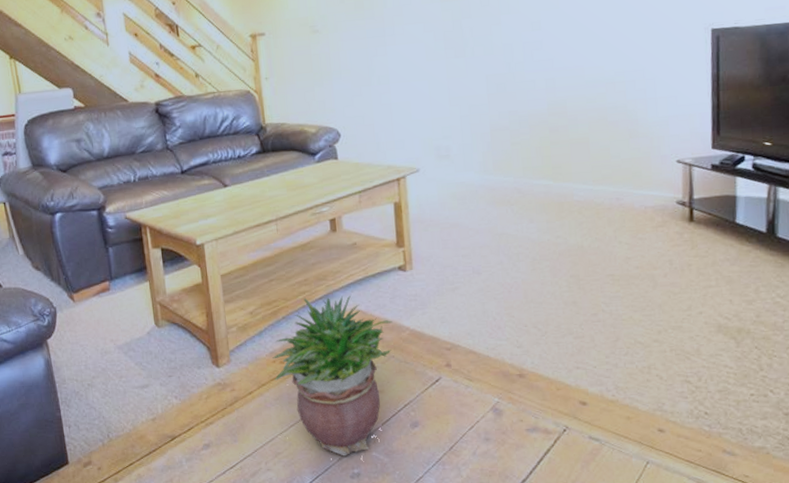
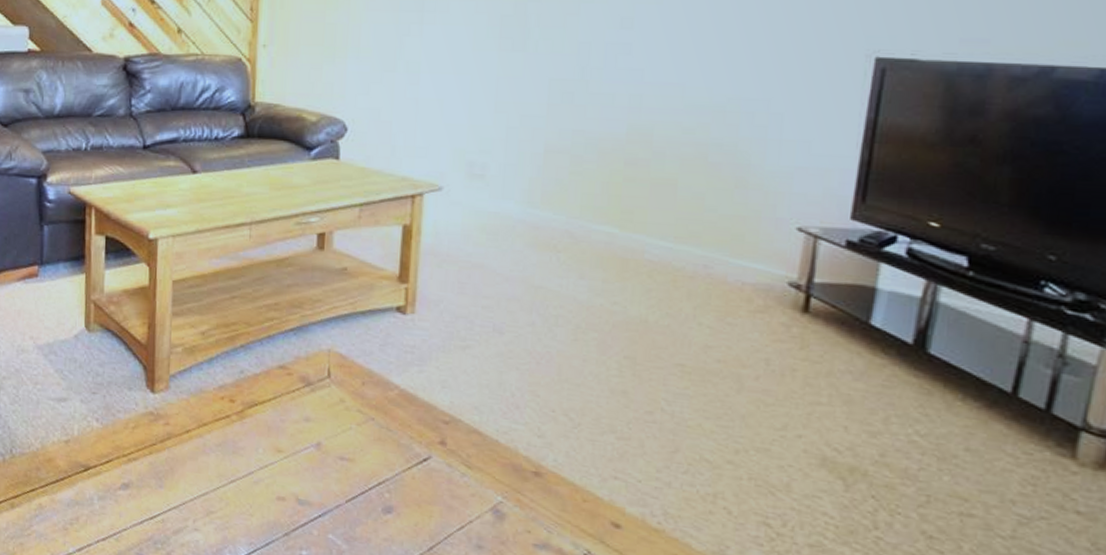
potted plant: present [273,295,393,456] -> none [220,325,379,532]

